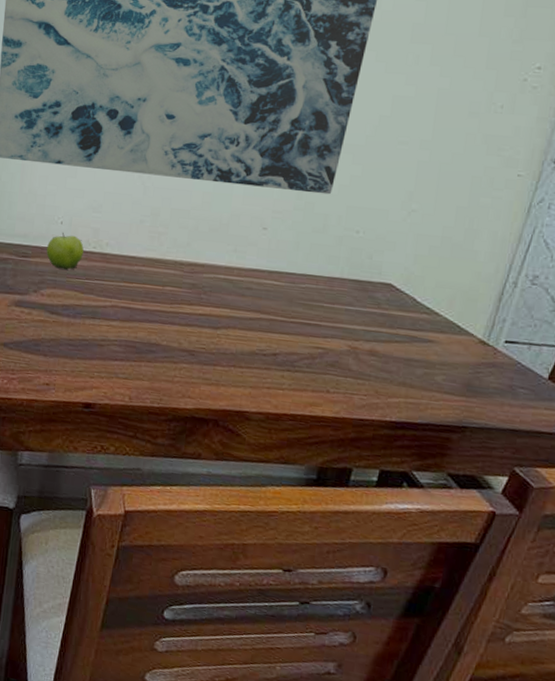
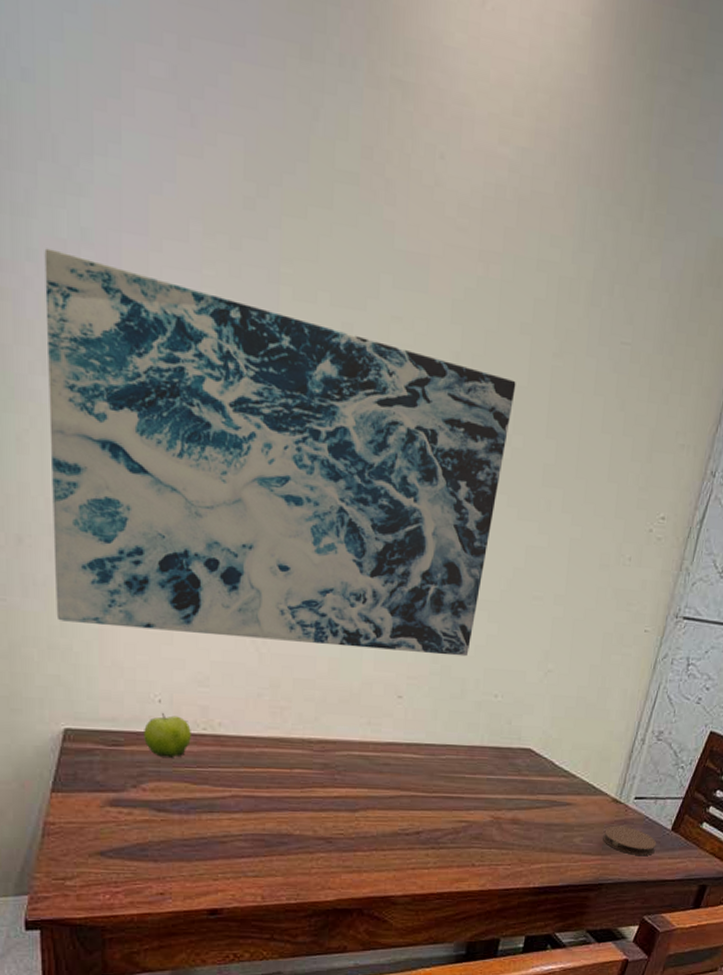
coaster: none [468,367,531,403] -> present [603,825,657,855]

